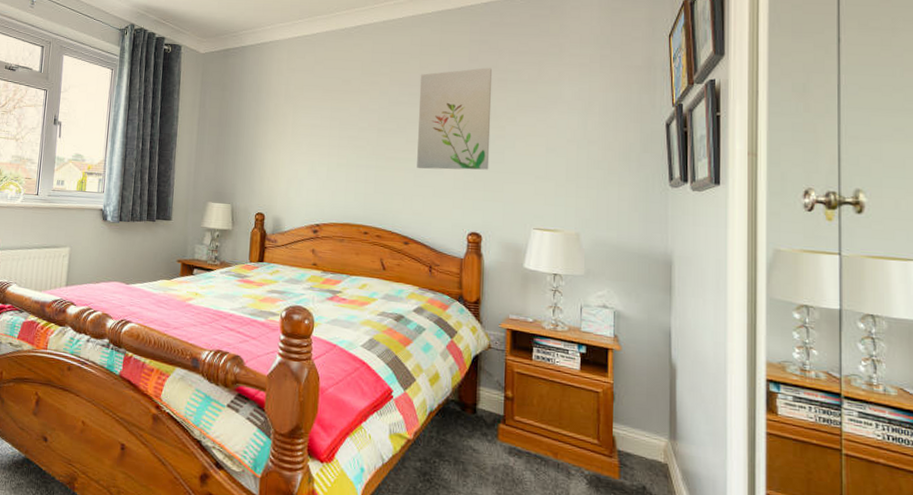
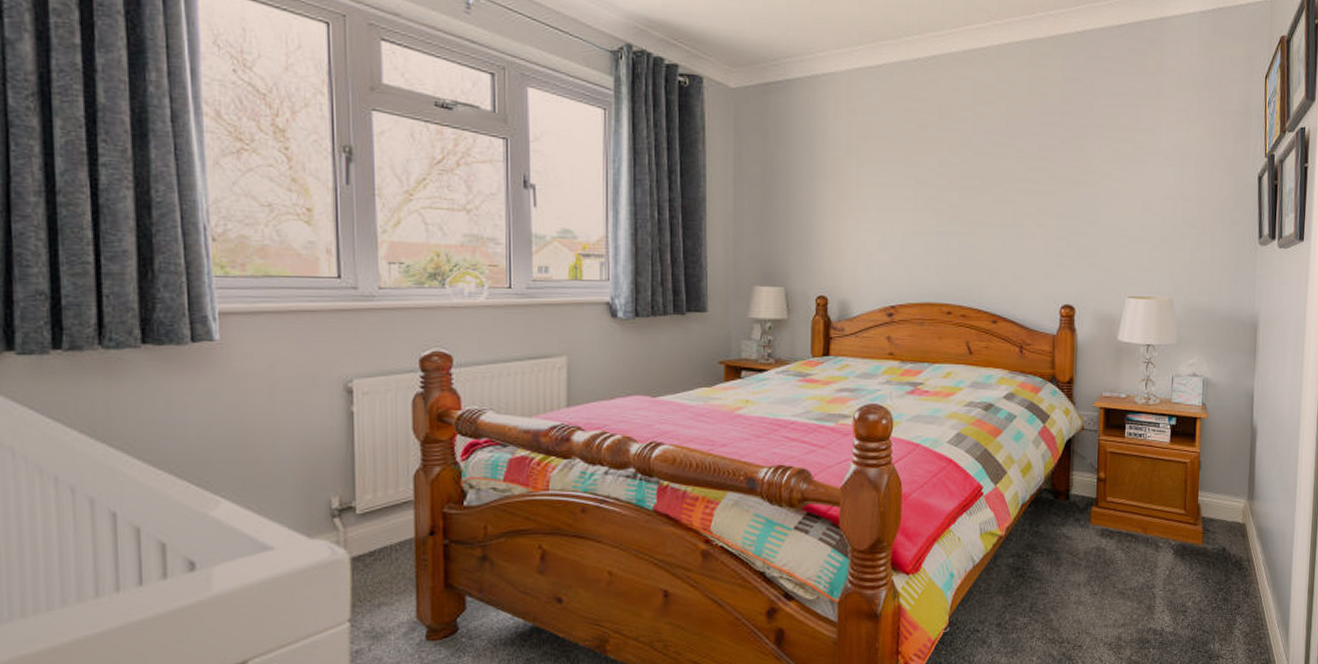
wall art: present [417,68,493,170] -> none [1005,112,1088,235]

